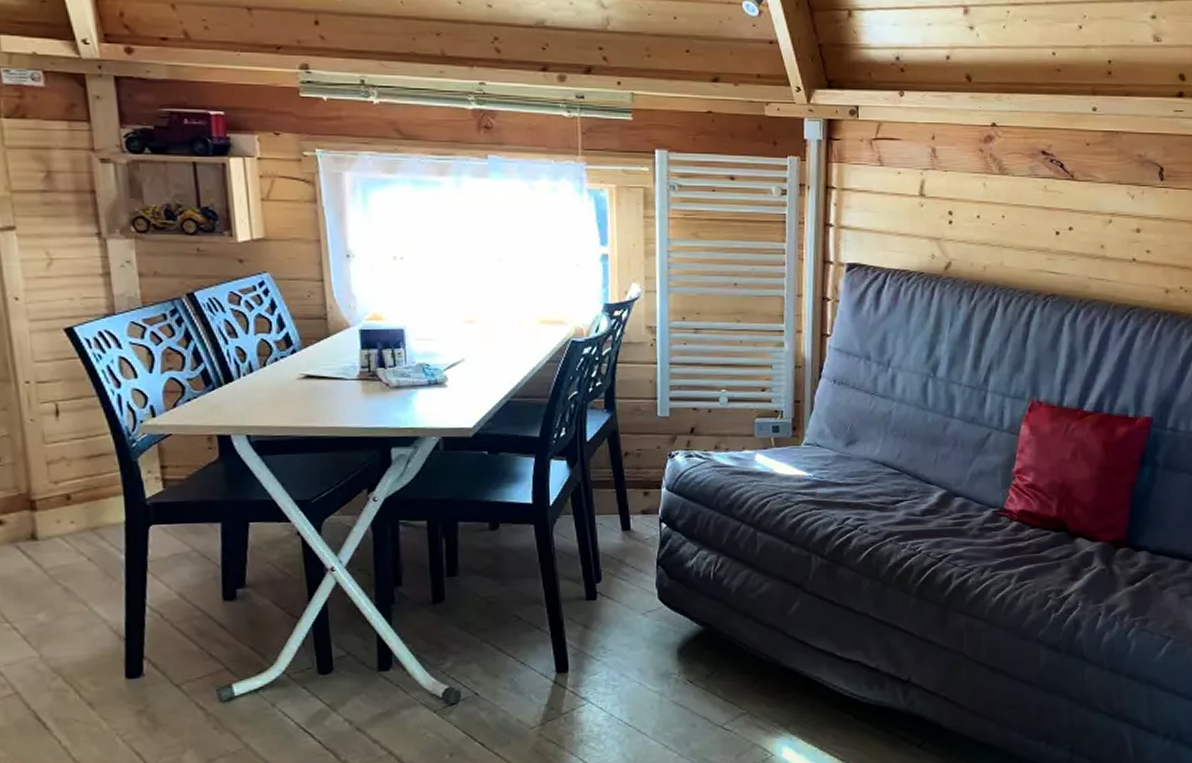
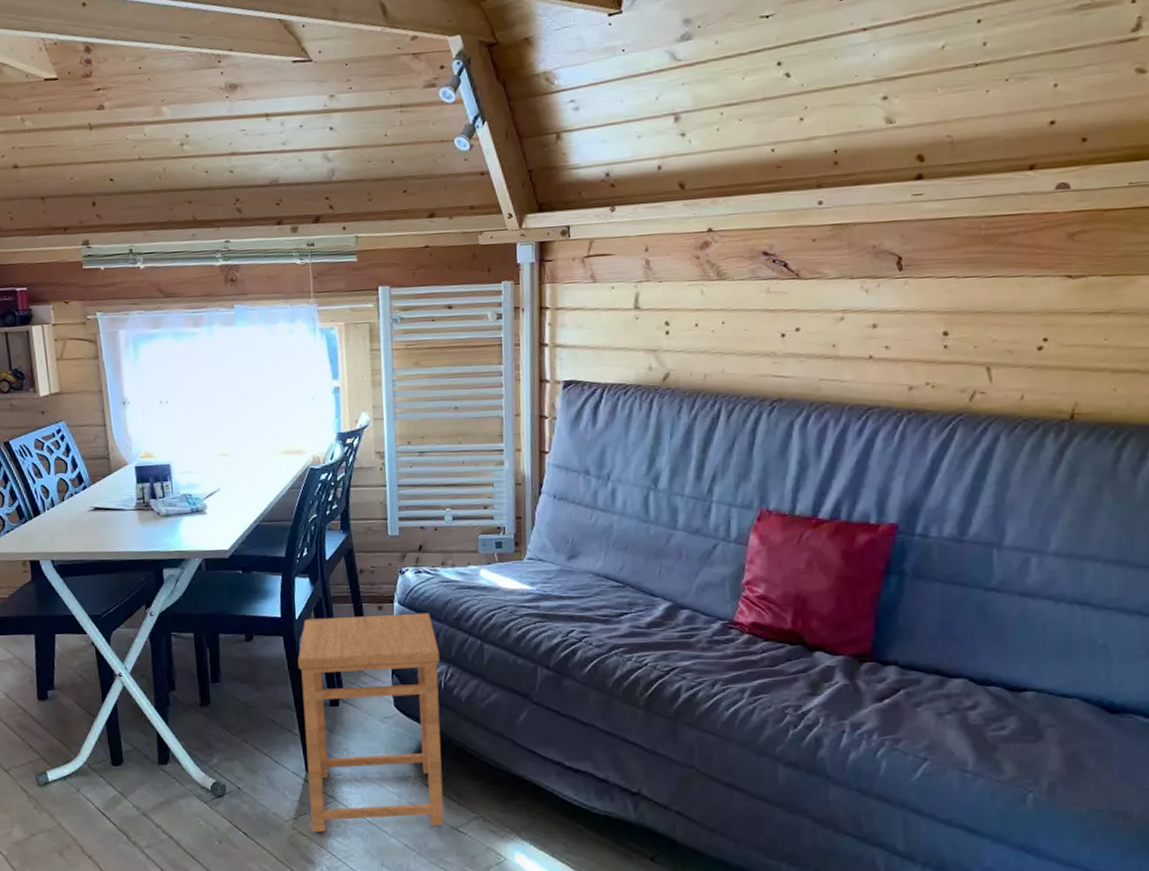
side table: none [550,499,710,738] -> present [297,612,444,832]

